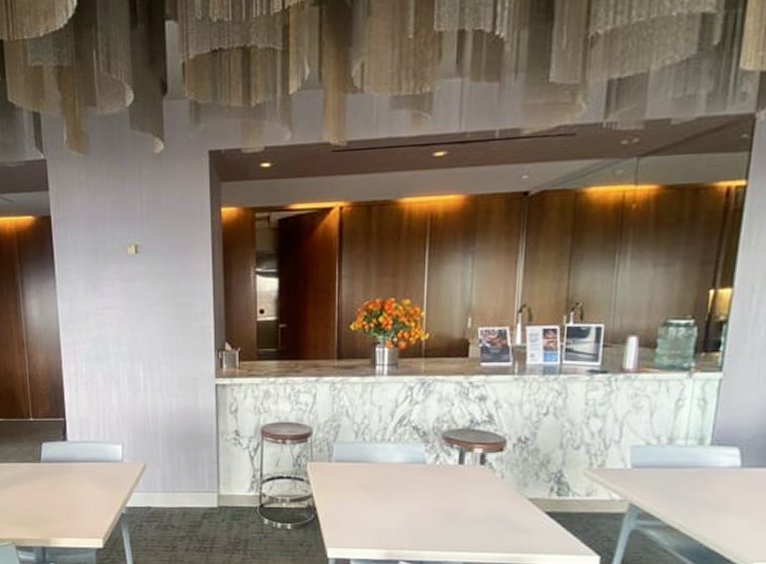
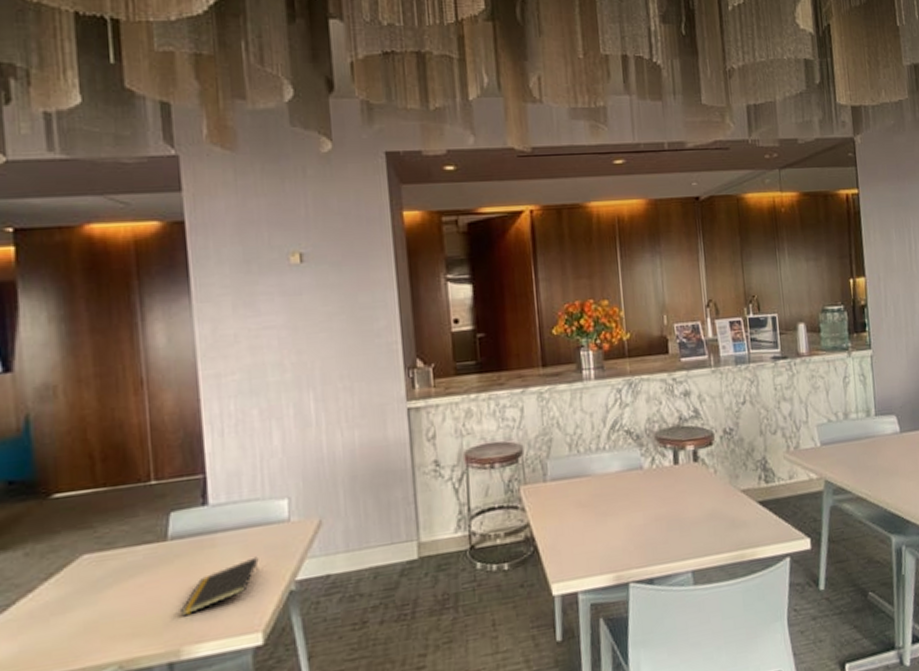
notepad: none [50,484,101,517] -> present [181,556,260,617]

